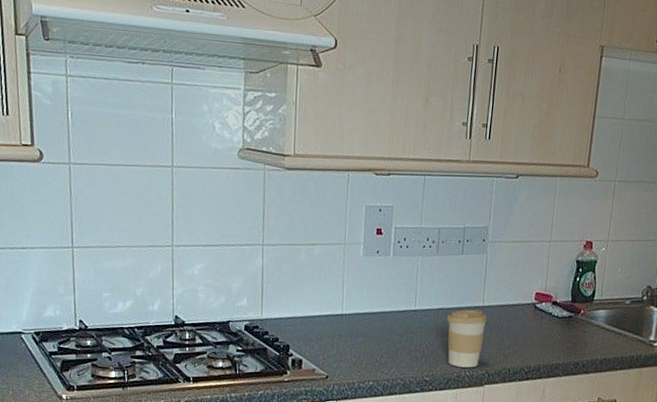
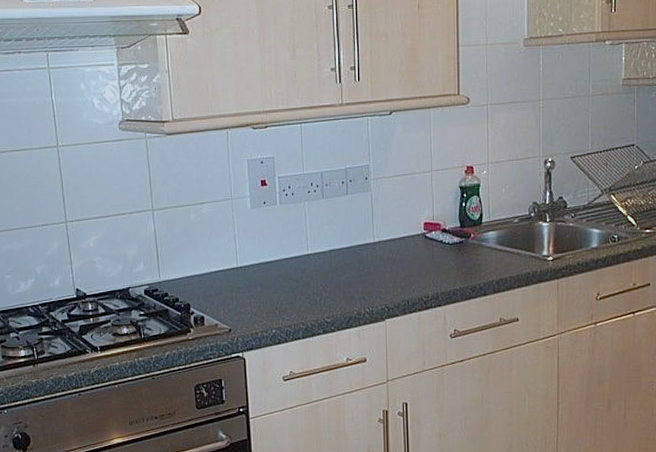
coffee cup: present [446,309,487,368] -> none [340,247,380,305]

